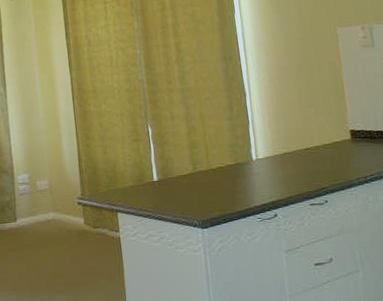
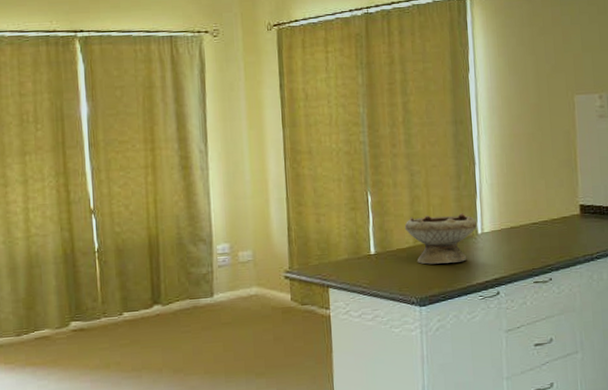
bowl: none [183,141,251,190] -> present [404,213,477,265]

